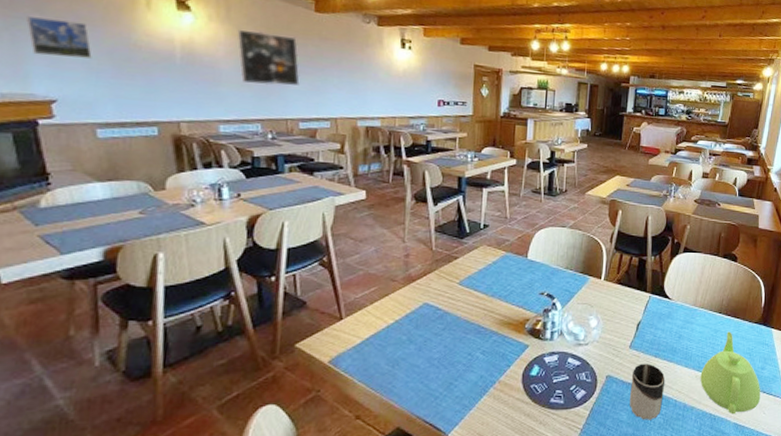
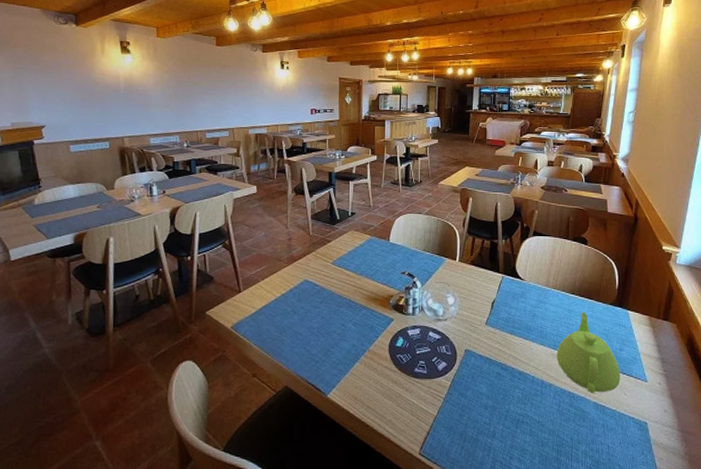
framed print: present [26,17,92,58] -> none [27,67,67,94]
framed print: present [236,29,300,86] -> none [161,64,206,105]
cup: present [630,363,666,420] -> none [489,340,522,394]

